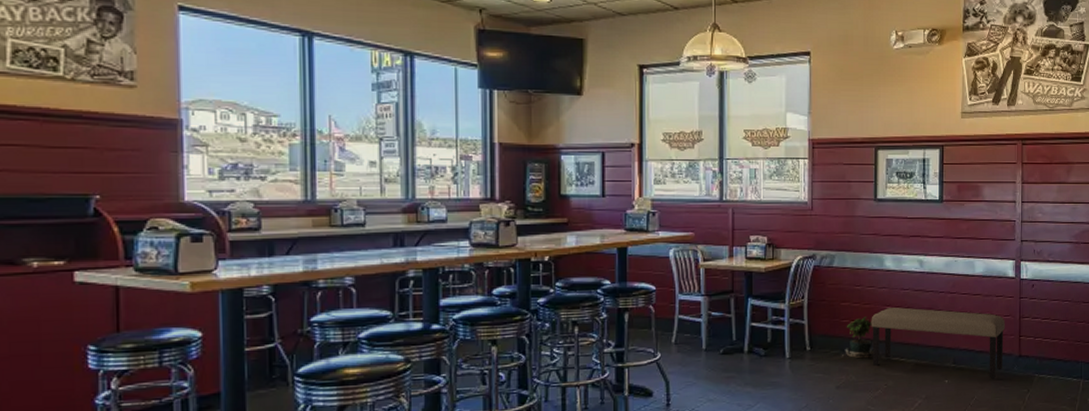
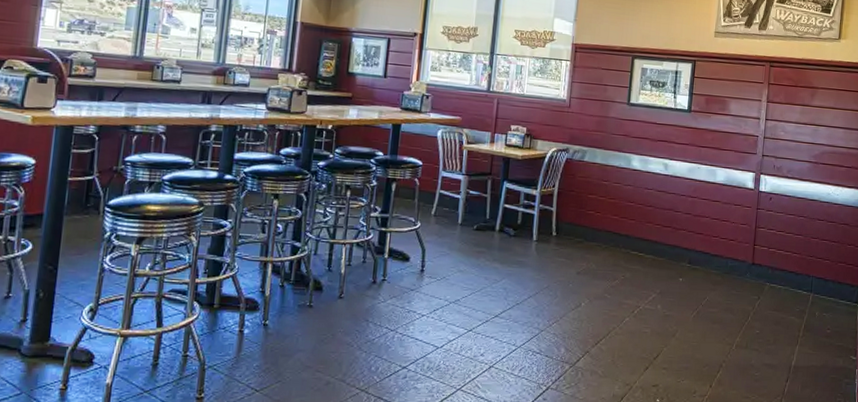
potted plant: present [842,317,873,359] -> none [585,210,616,250]
bench: present [871,307,1005,380] -> none [612,204,741,283]

